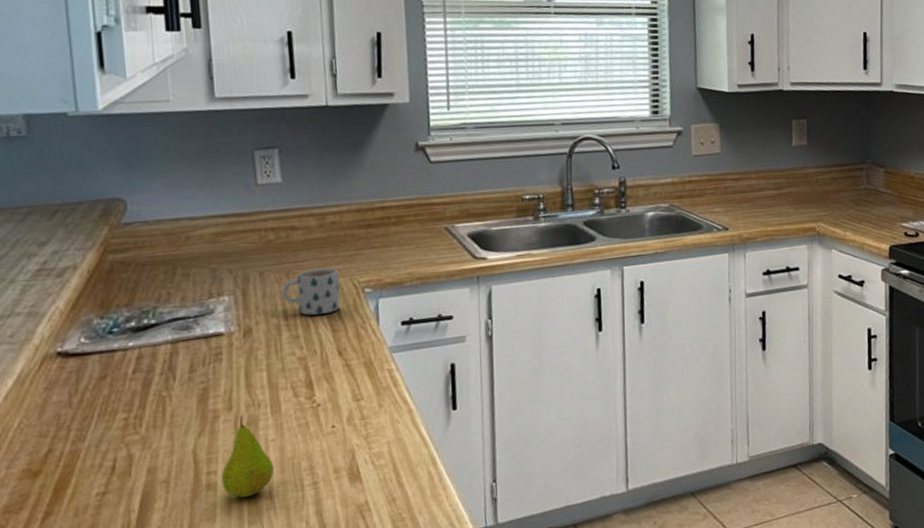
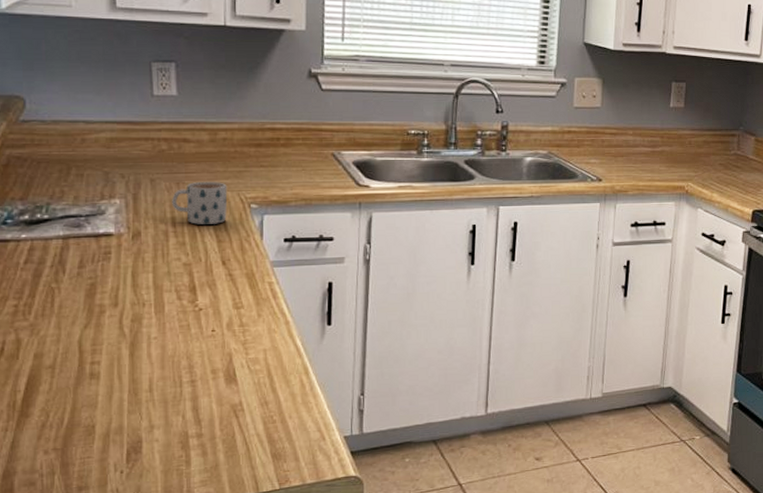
fruit: present [221,415,275,498] -> none [104,312,155,388]

